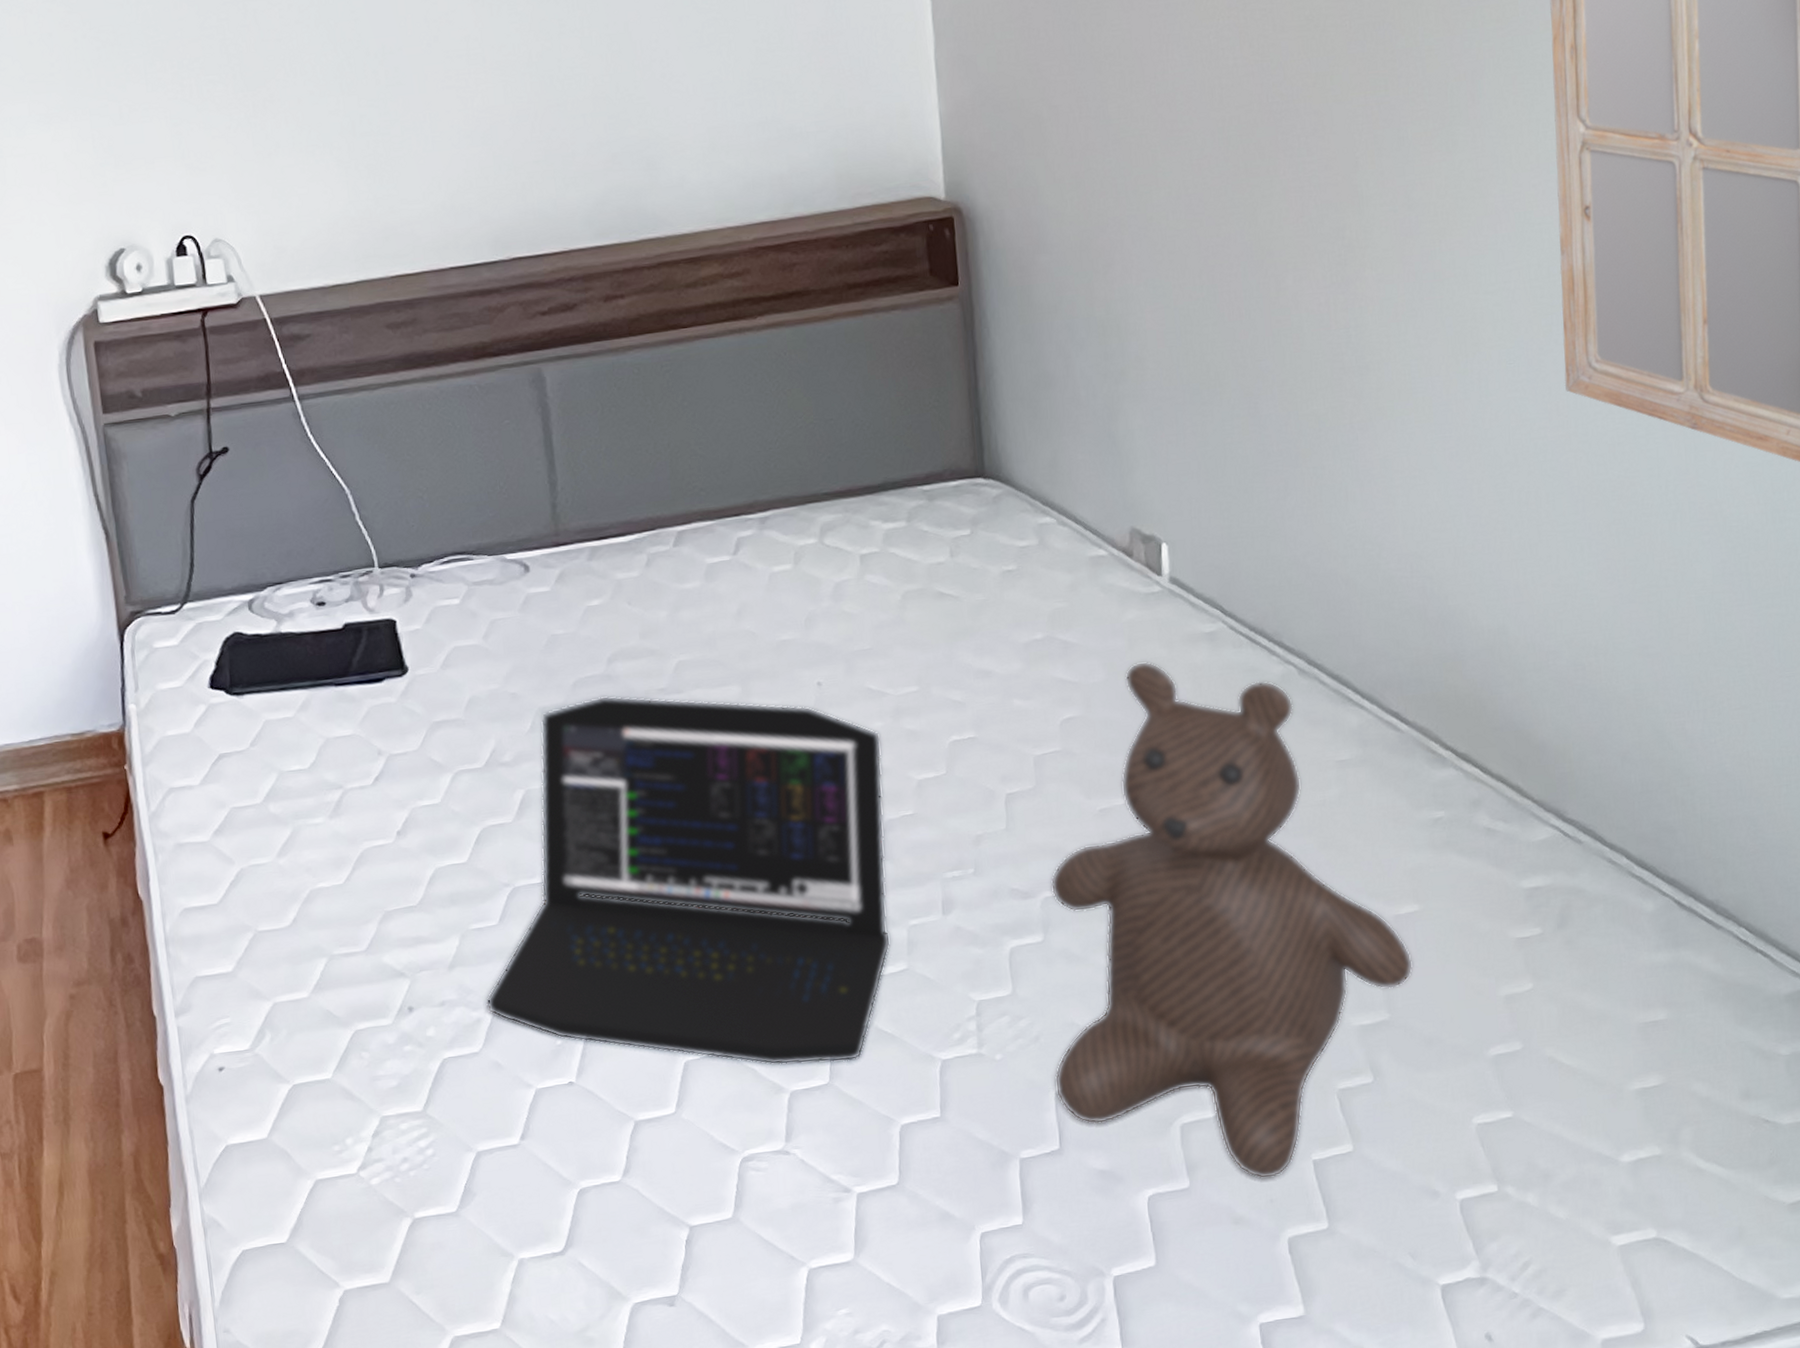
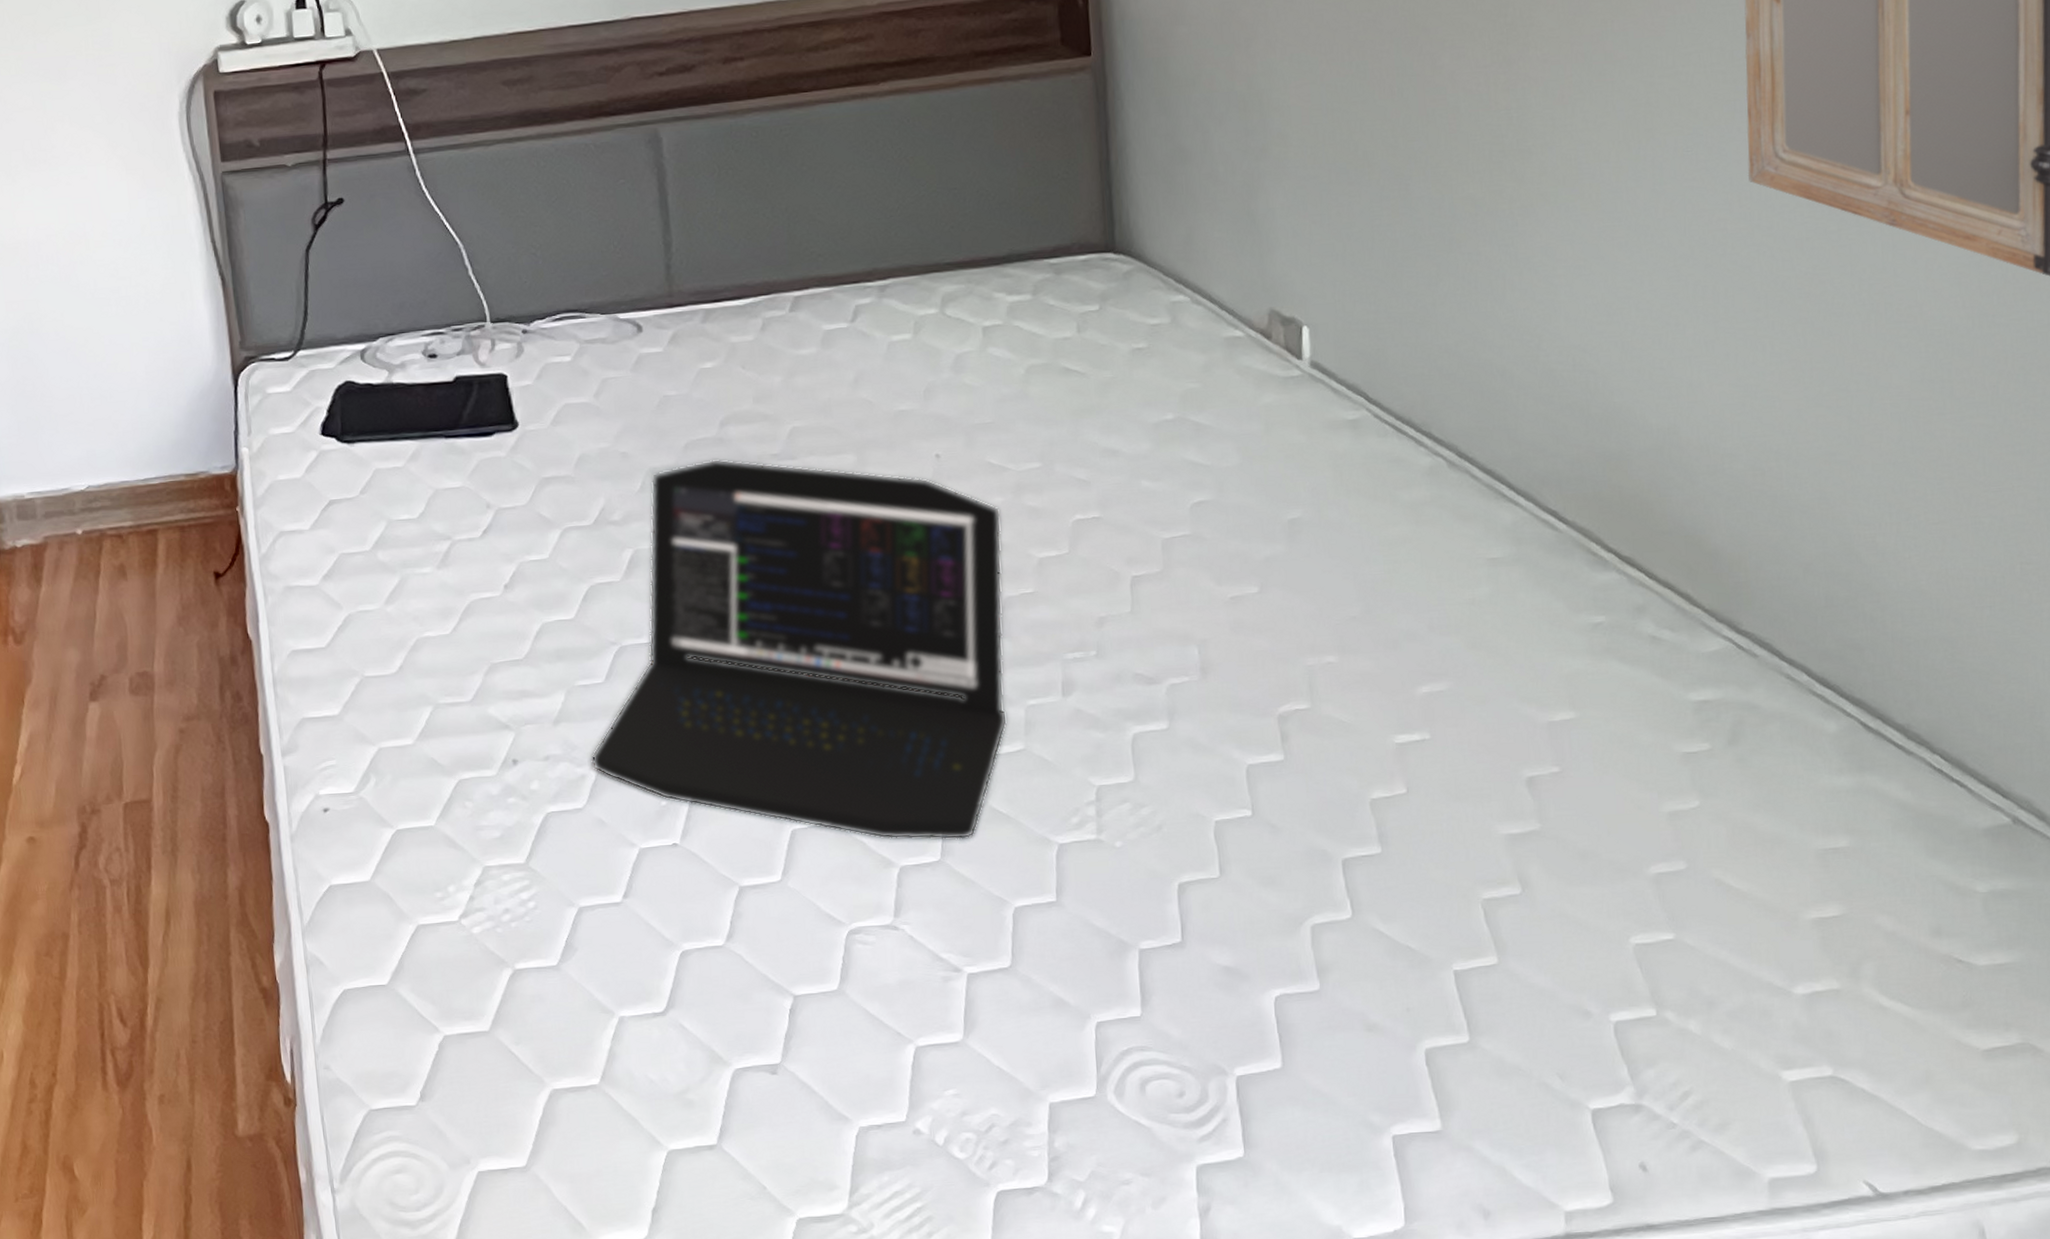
teddy bear: present [1050,661,1414,1179] -> none [1177,446,1568,987]

